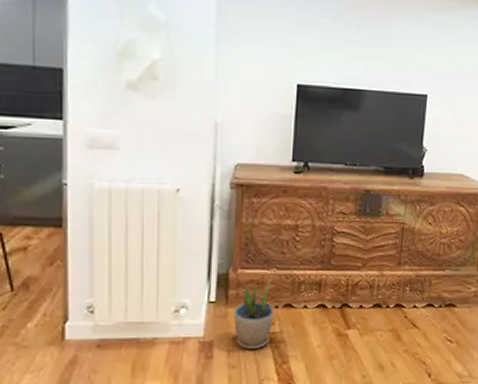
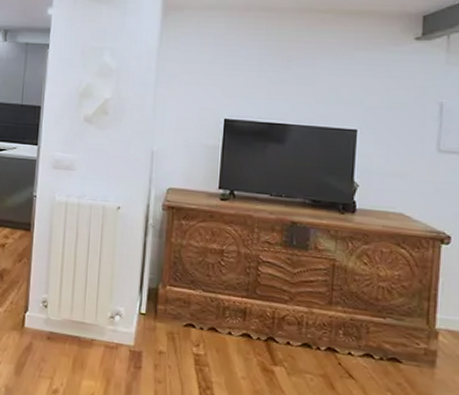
potted plant: present [233,277,274,349] -> none [161,298,199,368]

